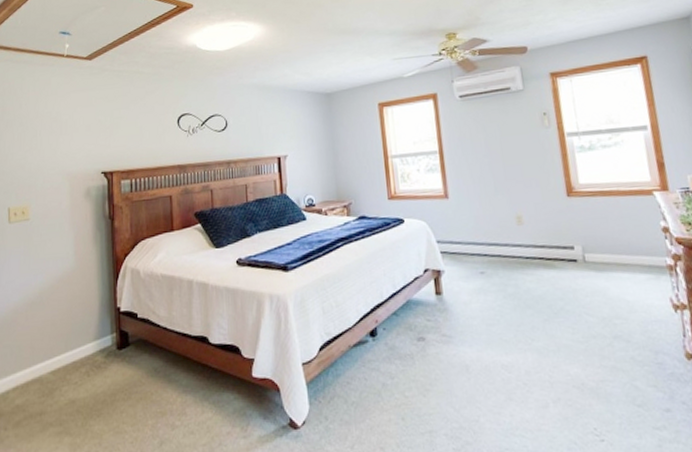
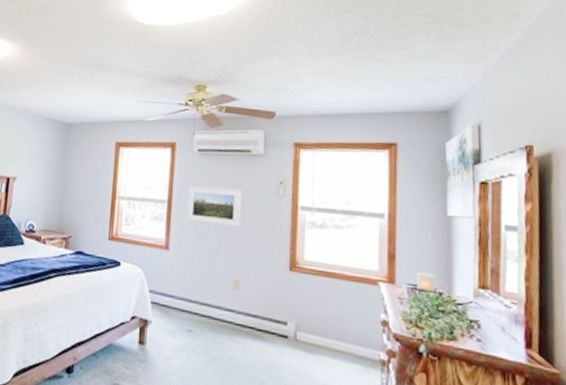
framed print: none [456,127,513,167] -> present [187,186,241,228]

